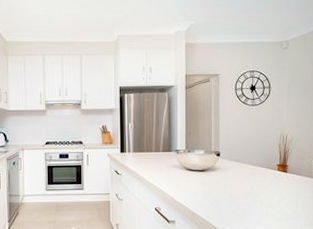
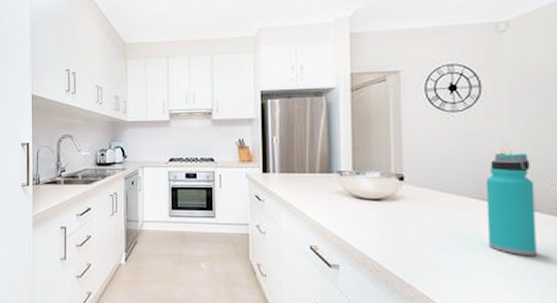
water bottle: none [271,135,300,206] -> present [485,153,537,256]

